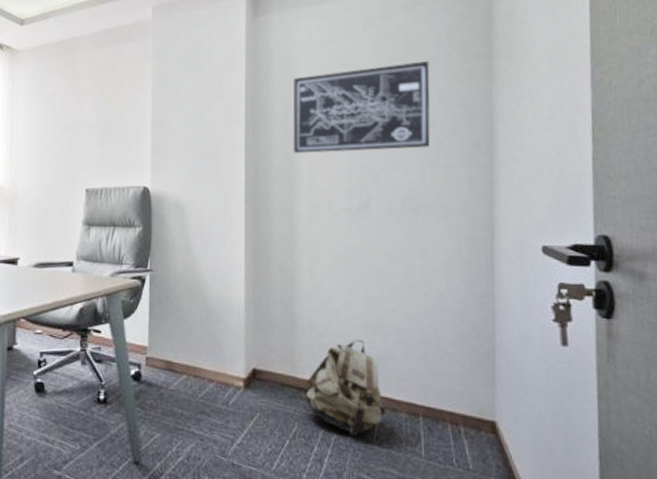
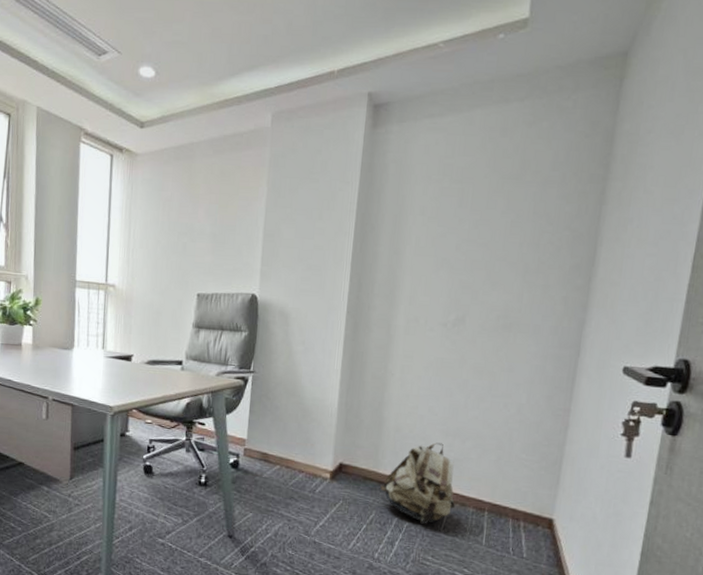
wall art: present [292,60,431,153] -> none [397,180,543,269]

